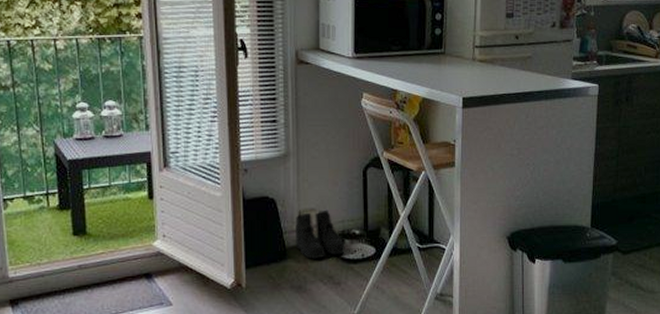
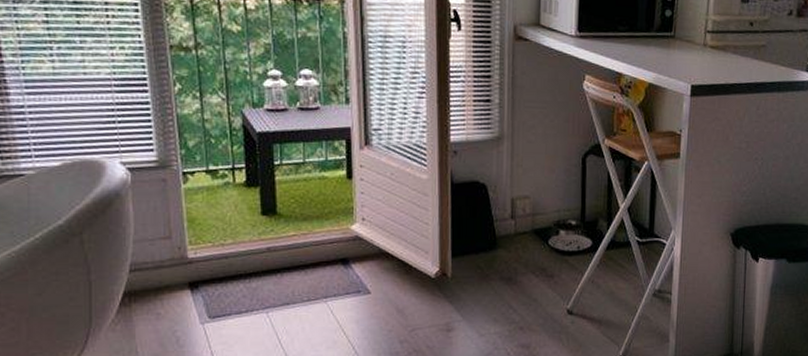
boots: present [295,209,345,259] -> none [507,198,560,250]

